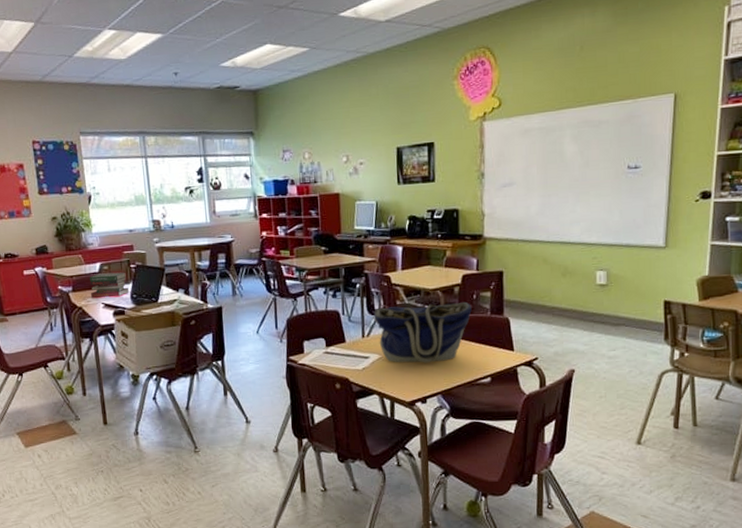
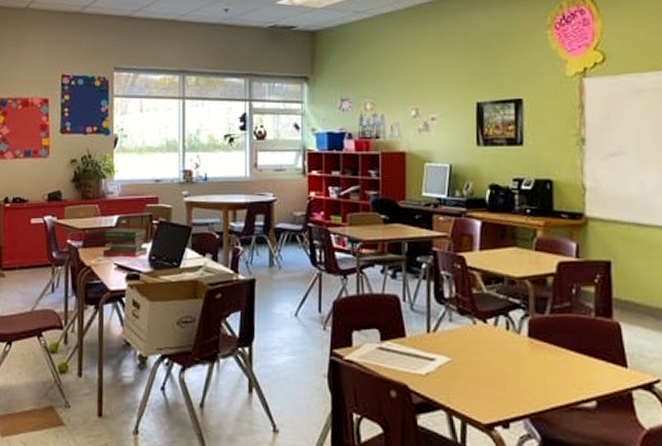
tote bag: present [373,301,472,363] -> none [441,296,570,374]

